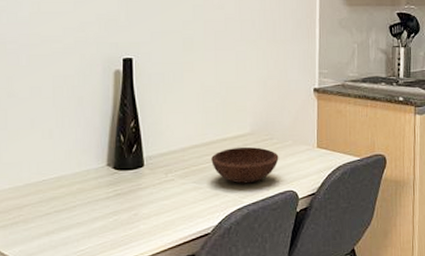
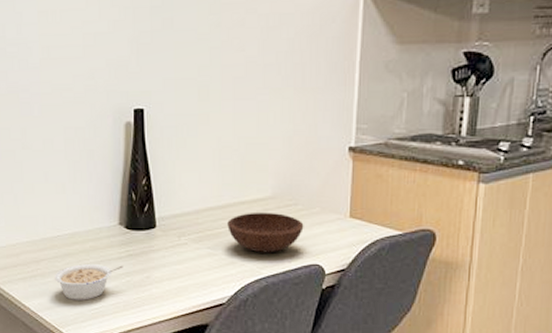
legume: none [37,205,111,244] -> present [54,263,123,300]

